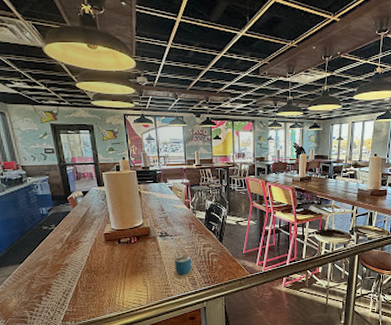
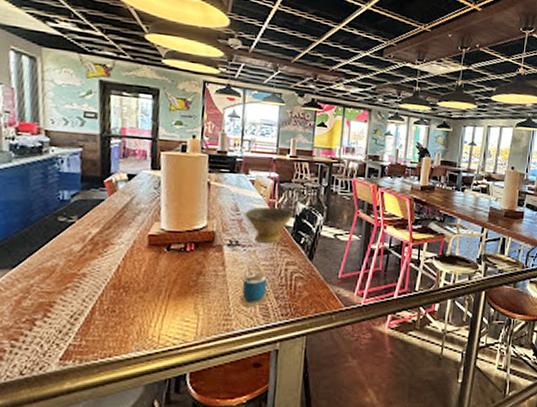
bowl: none [168,205,205,232] -> present [244,206,295,243]

